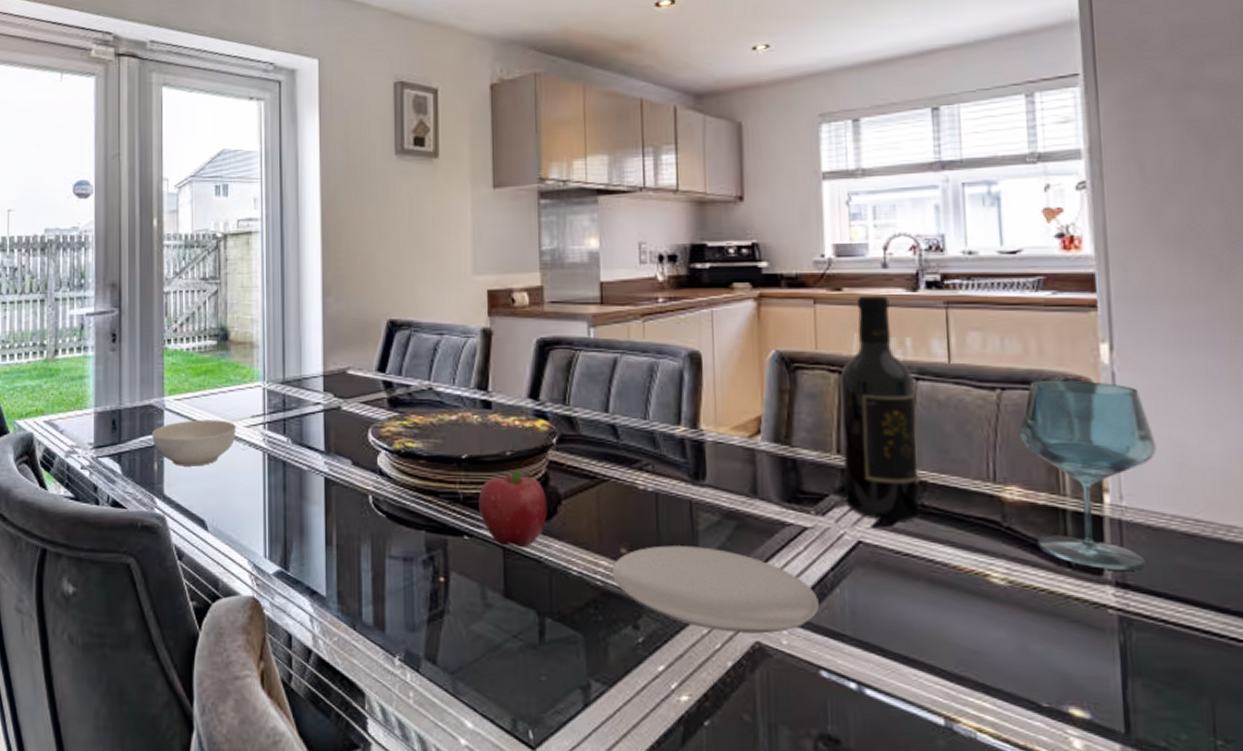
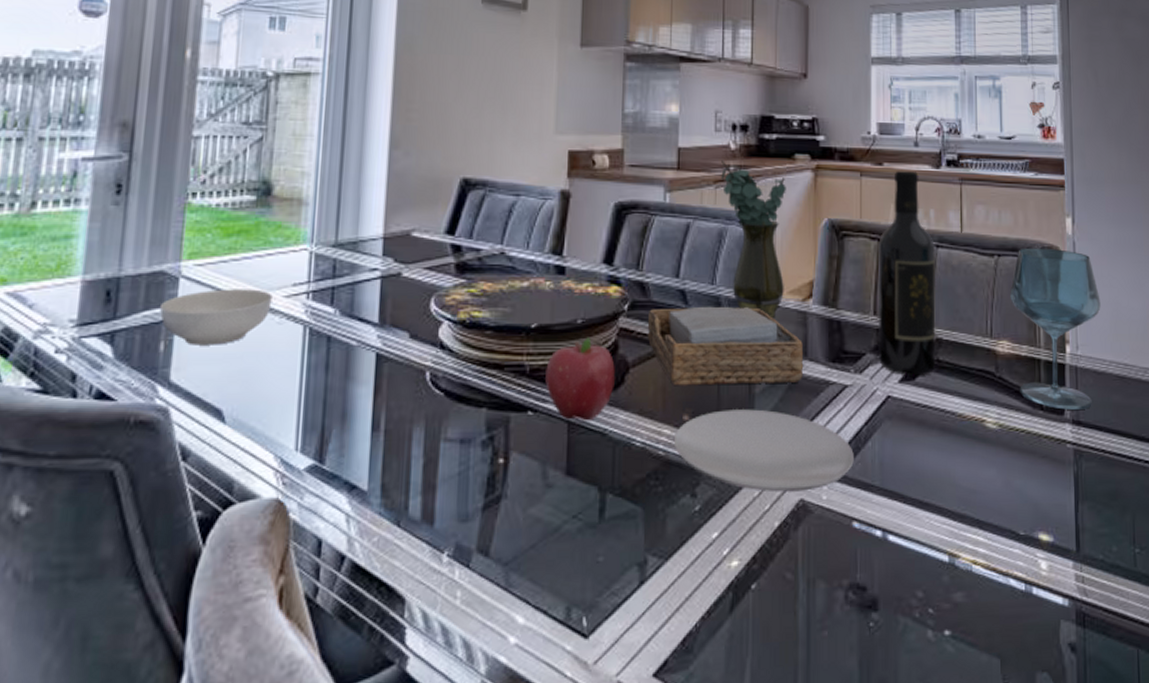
napkin holder: none [577,441,754,522] -> present [647,306,804,386]
vase: none [648,293,727,456] -> present [721,160,786,319]

